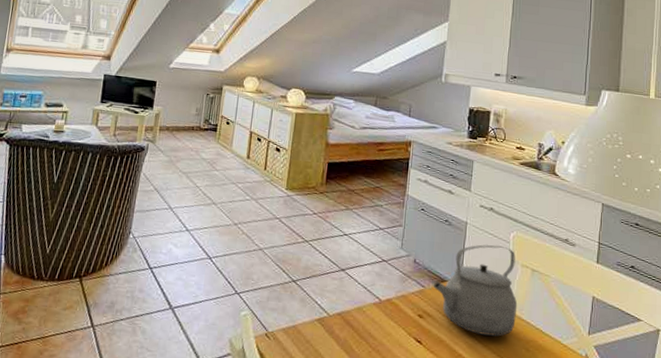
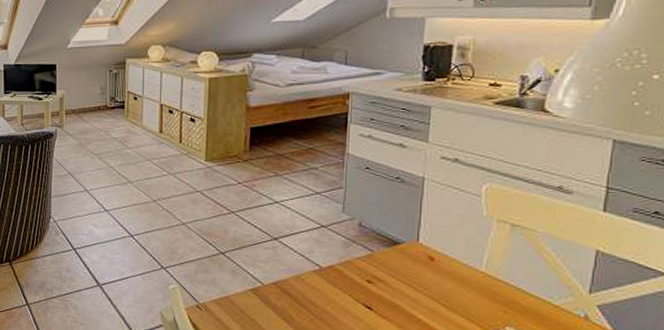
tea kettle: present [433,244,518,337] -> none [383,200,492,299]

